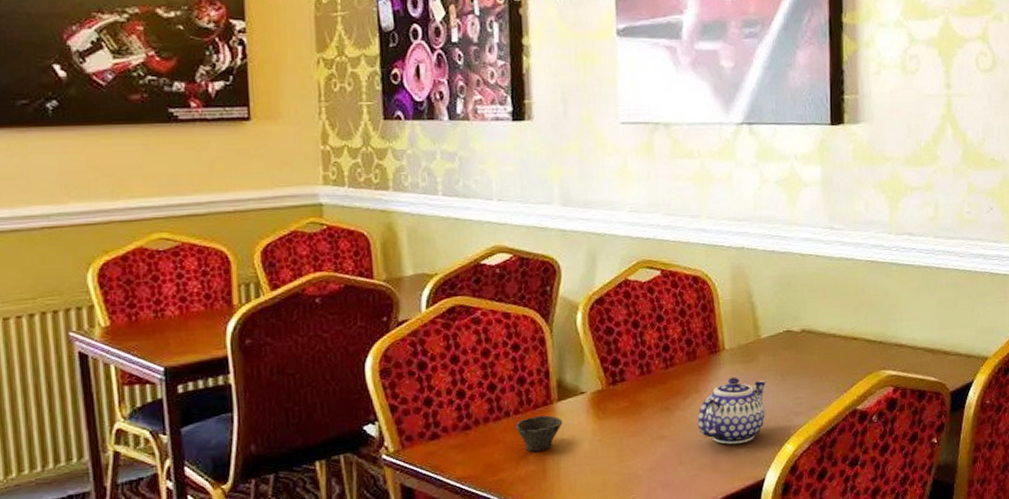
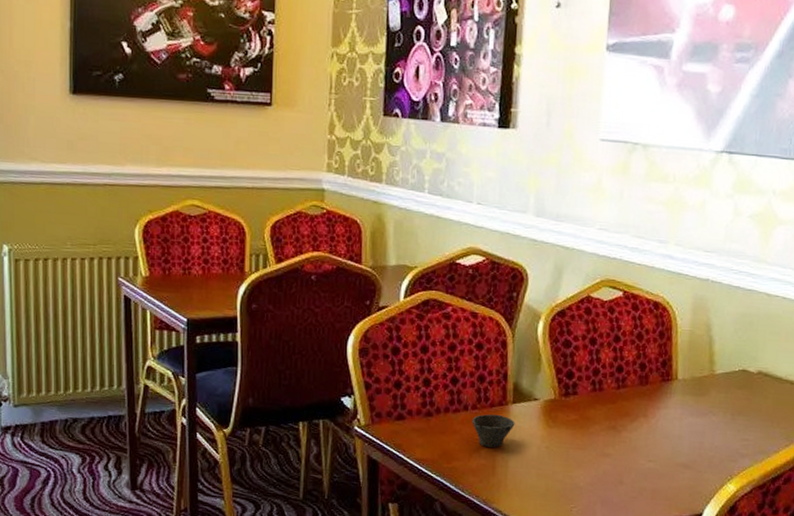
teapot: present [697,377,767,445] -> none [642,407,716,475]

